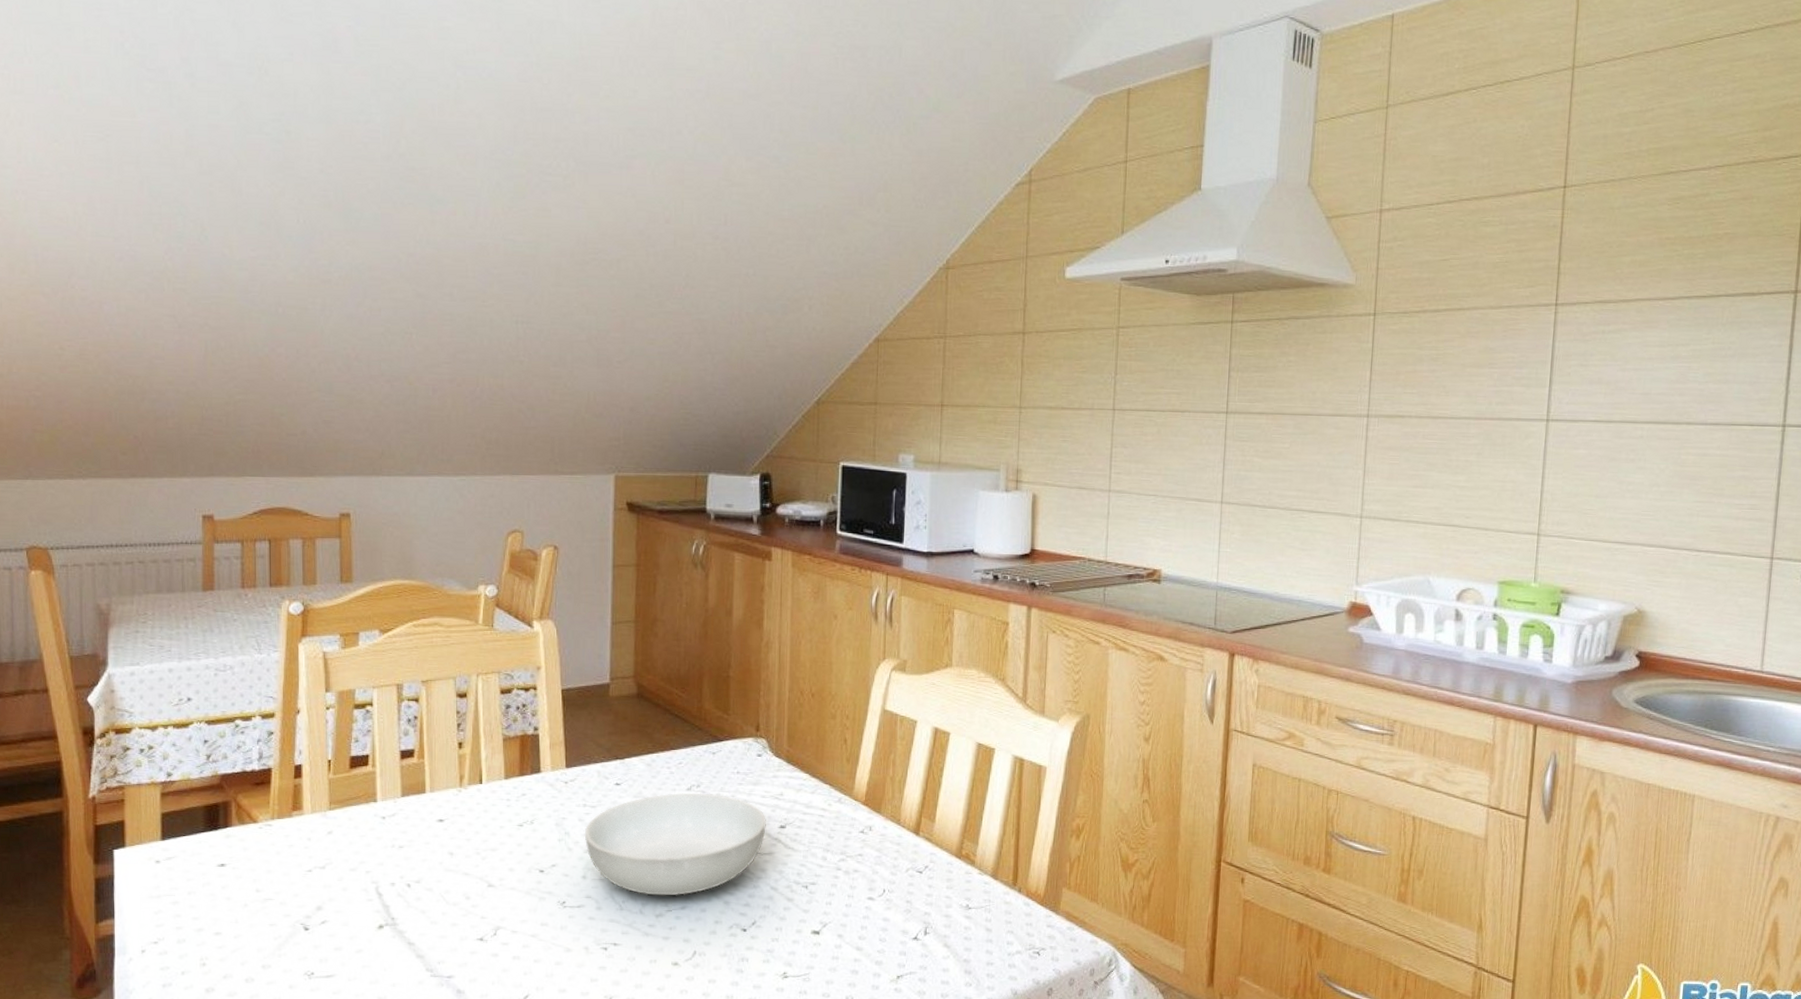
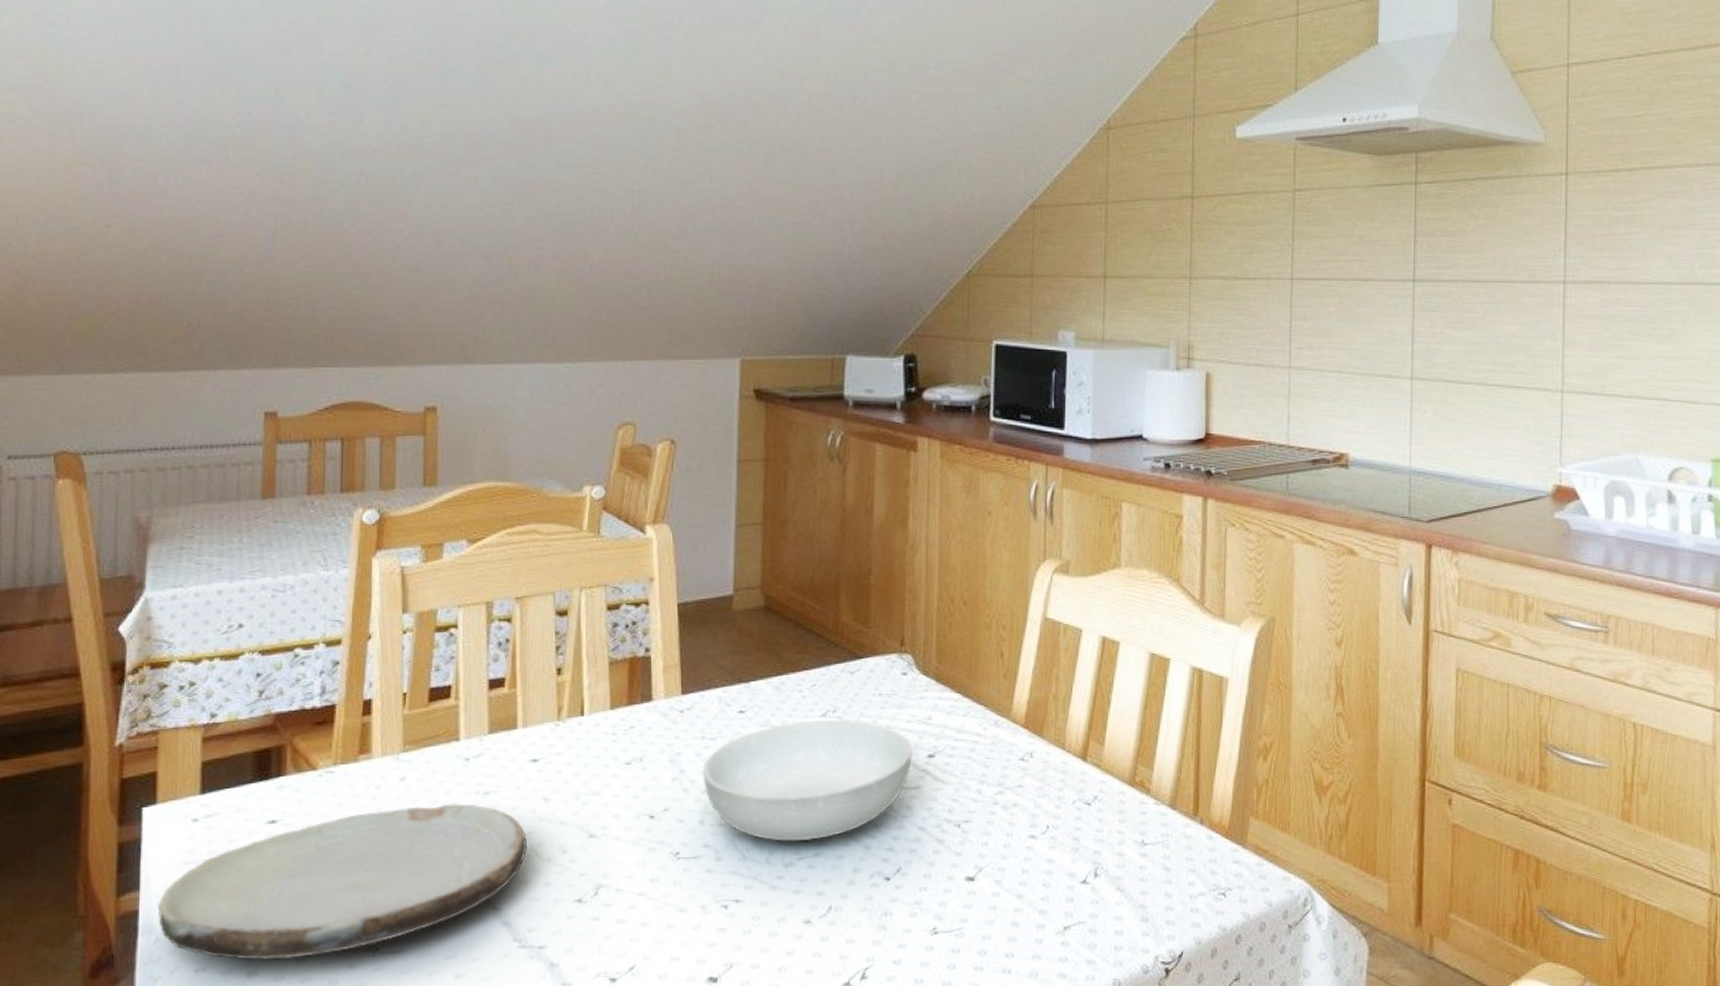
plate: none [130,855,436,979] -> present [157,804,527,960]

